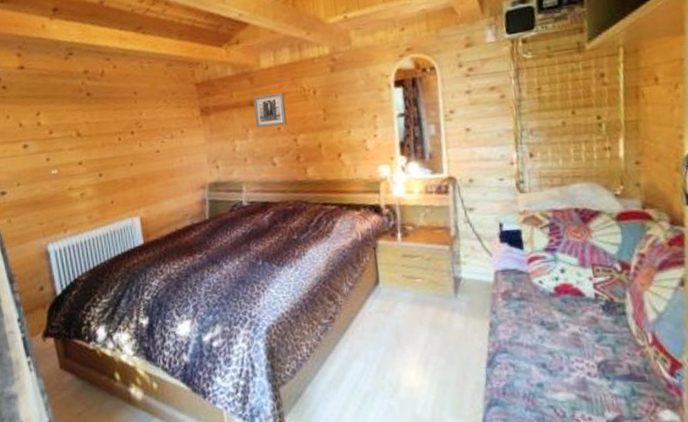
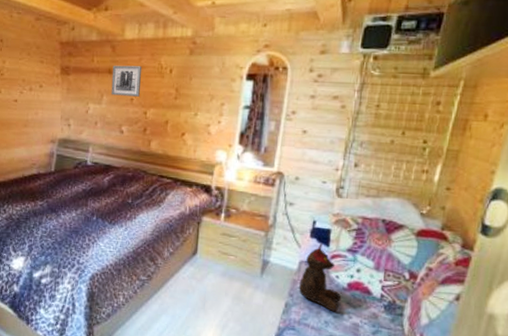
teddy bear: none [500,246,552,324] -> present [299,242,342,312]

